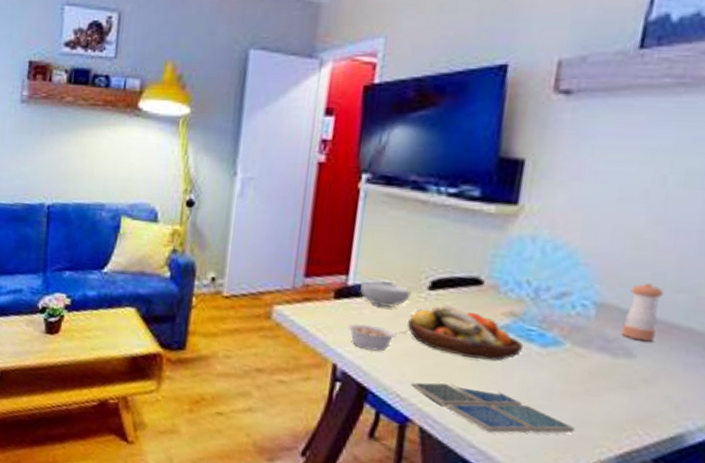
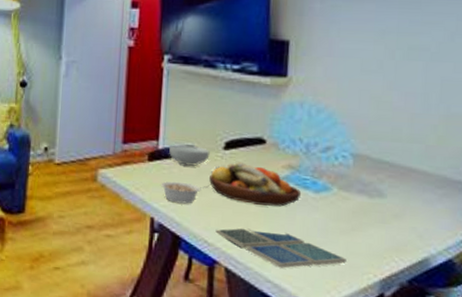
pepper shaker: present [621,282,664,342] -> none [374,136,402,184]

